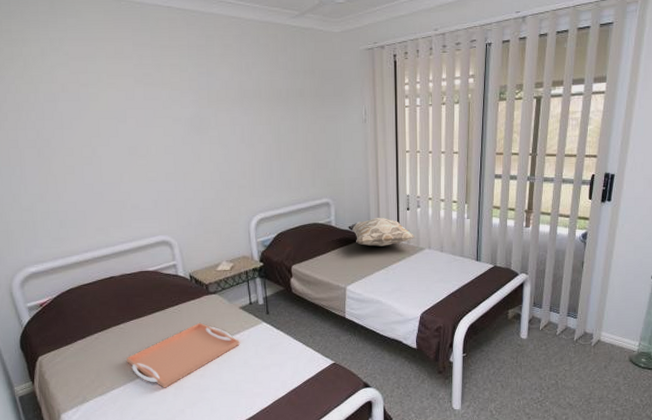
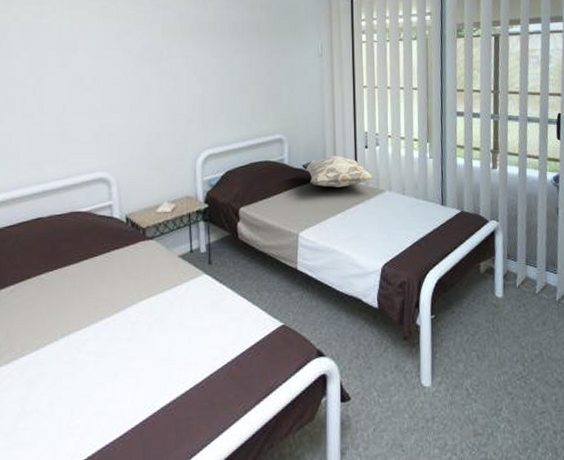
serving tray: present [127,322,240,388] -> none [43,273,176,355]

